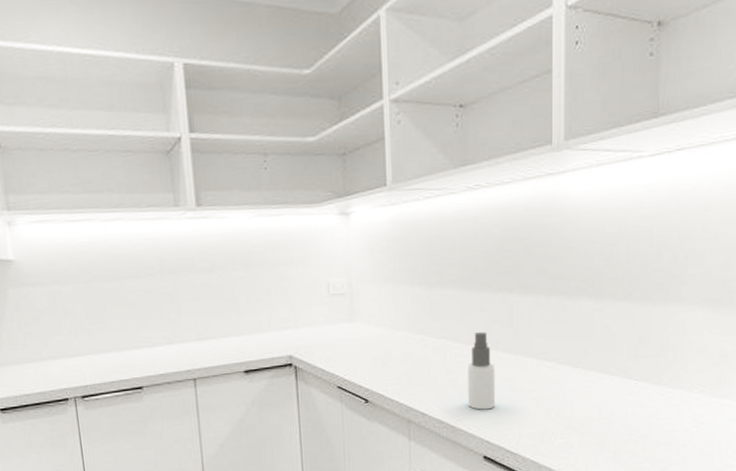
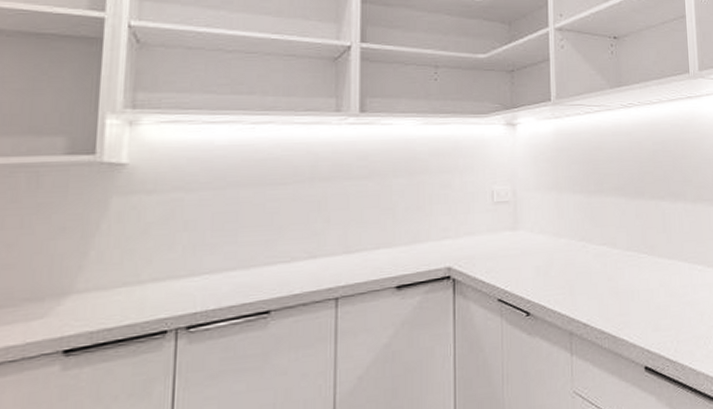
spray bottle: present [468,332,496,410] -> none [627,238,654,317]

